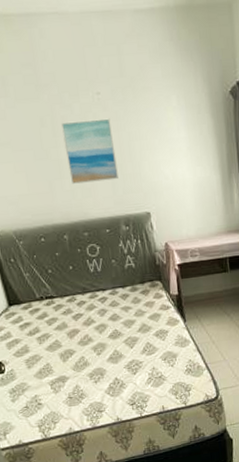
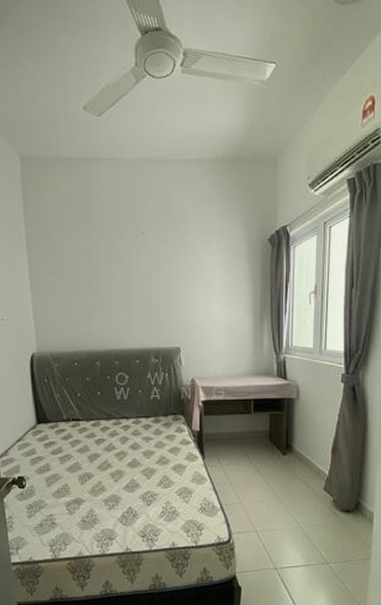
wall art: present [60,118,119,184] -> none [105,256,153,314]

